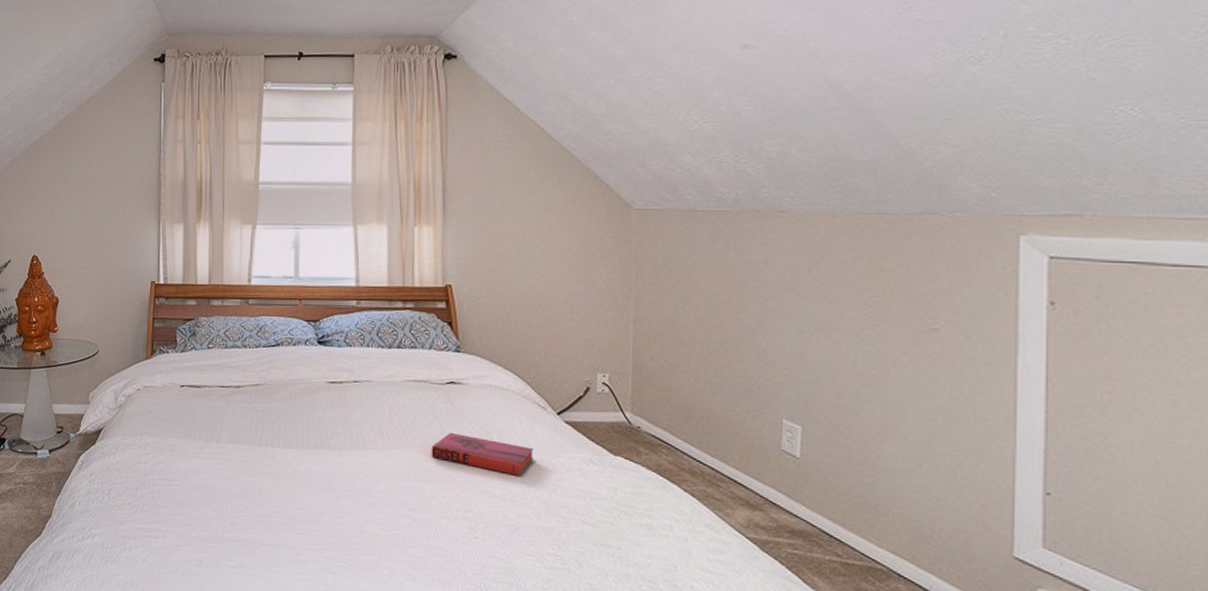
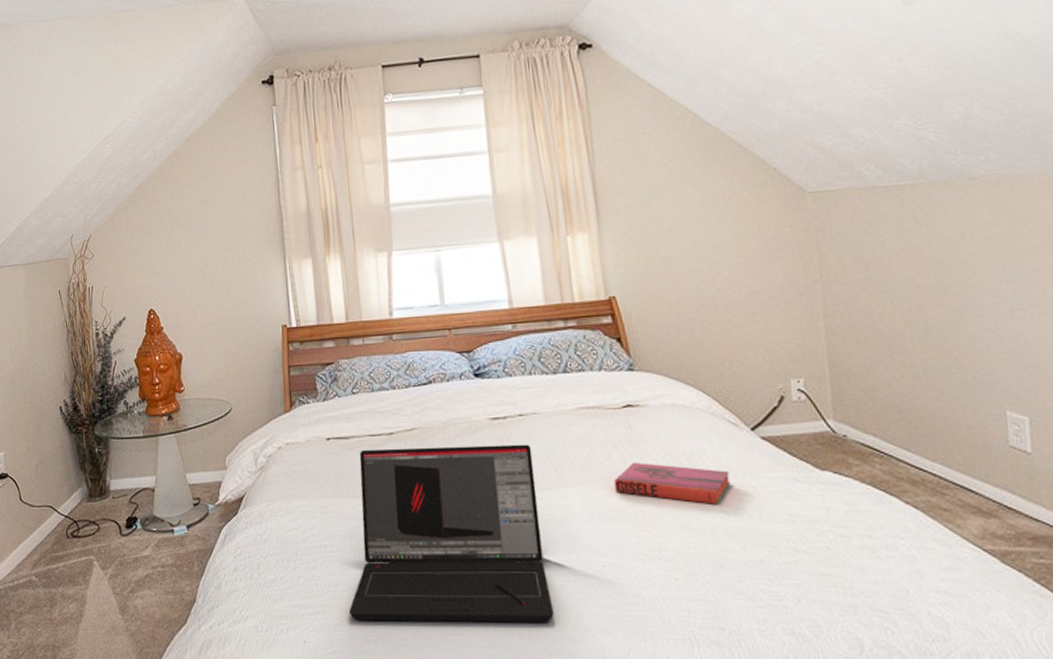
laptop: none [185,398,365,564] -> present [348,444,554,623]

